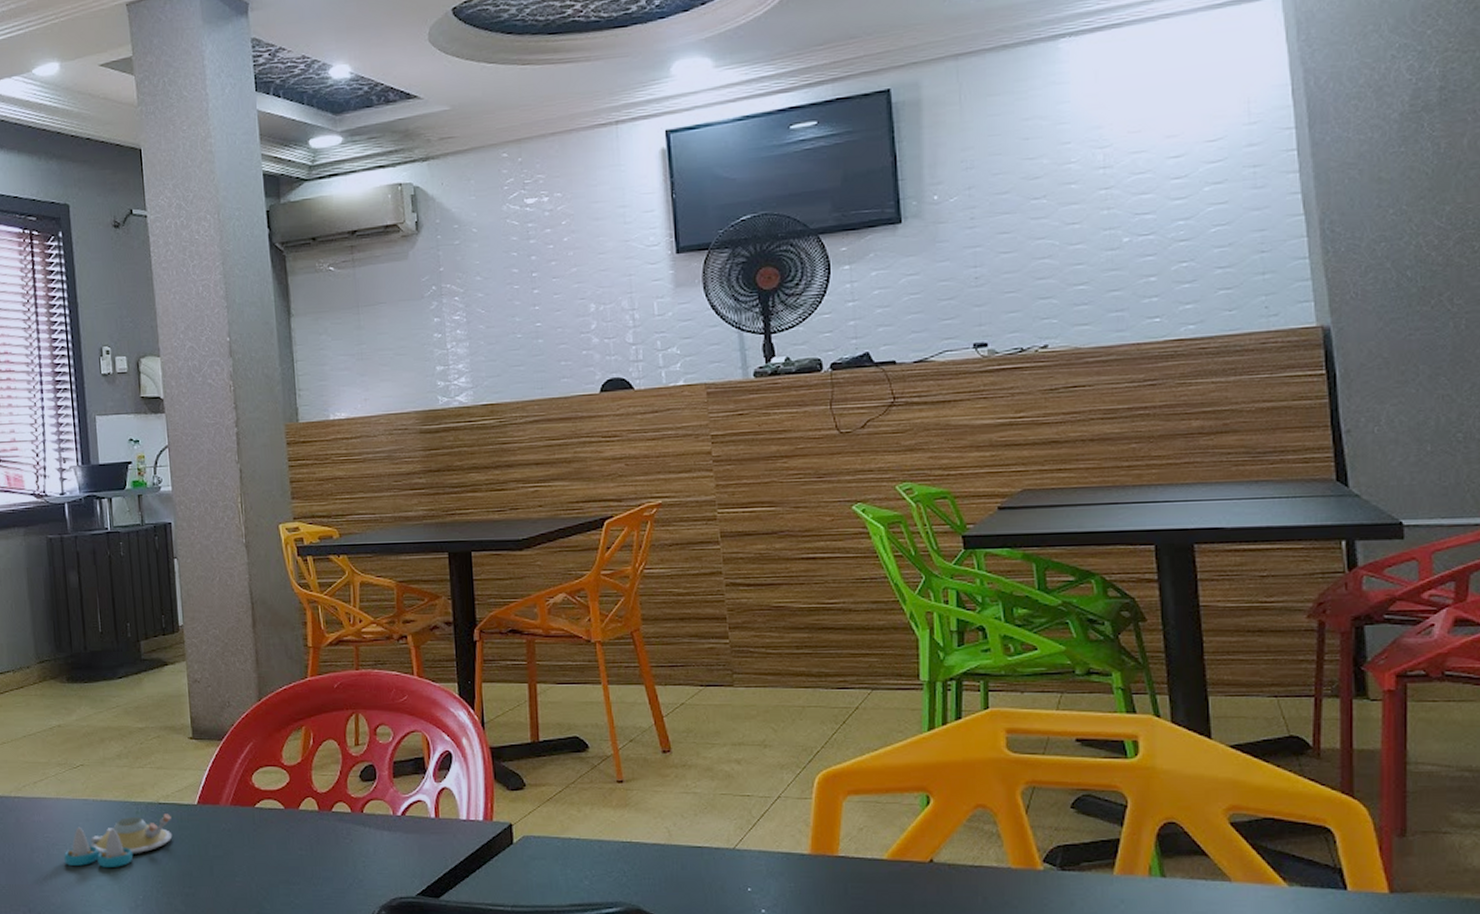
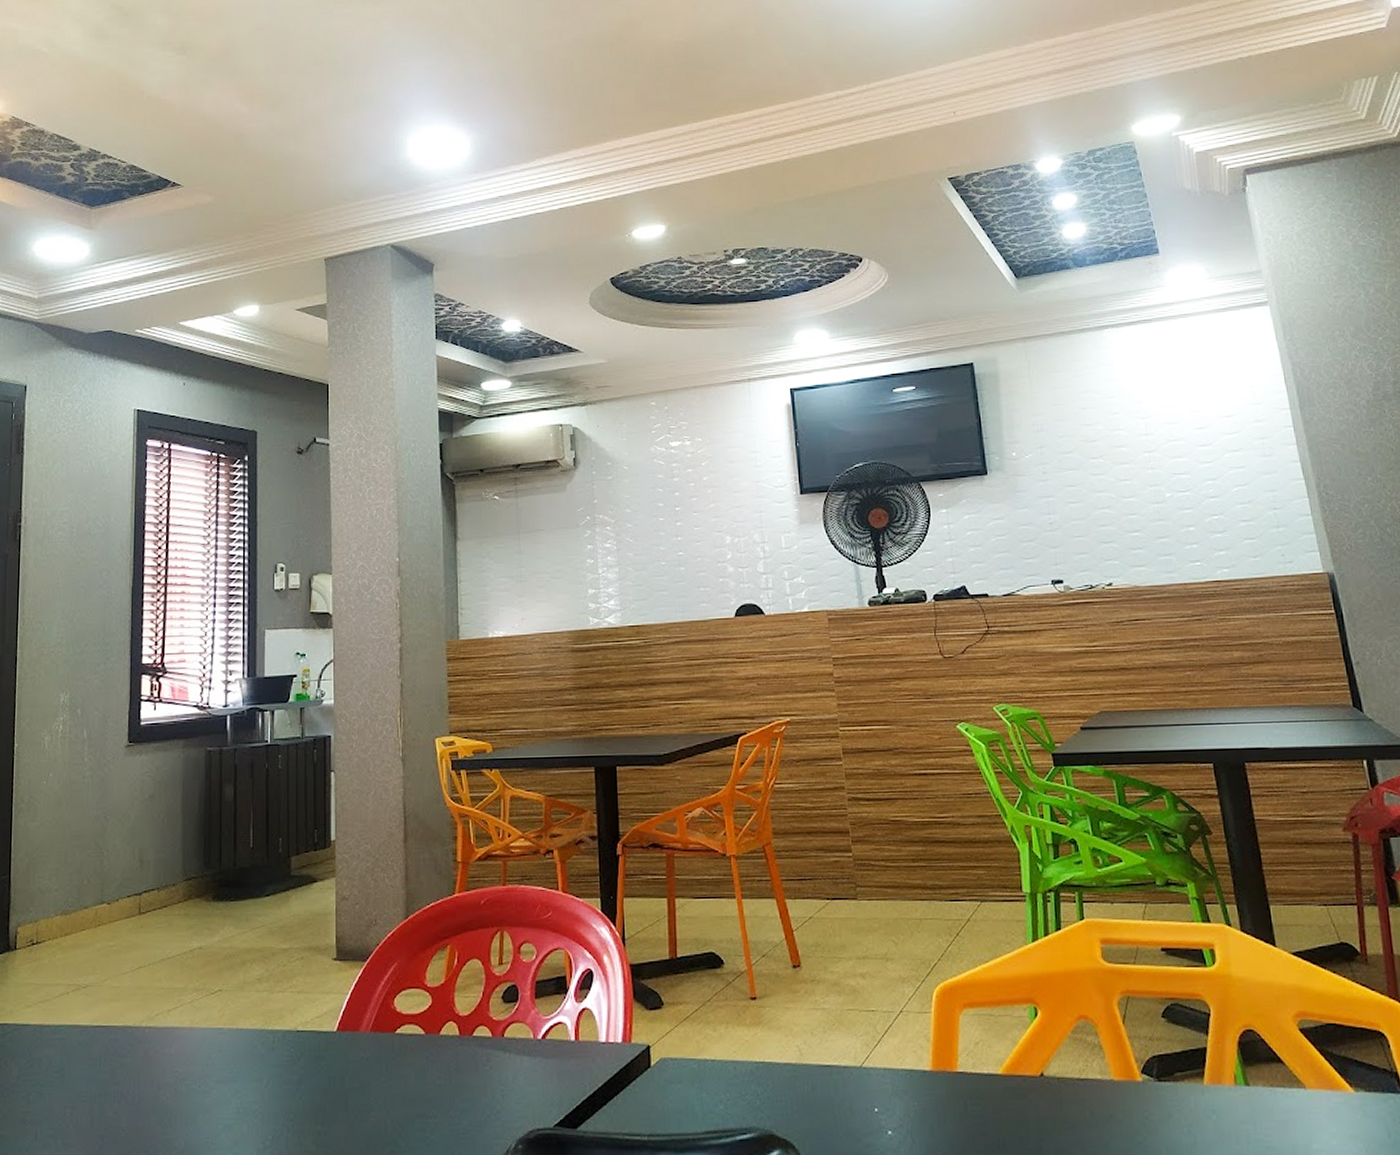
salt and pepper shaker set: present [64,813,173,867] -> none [192,1042,309,1104]

